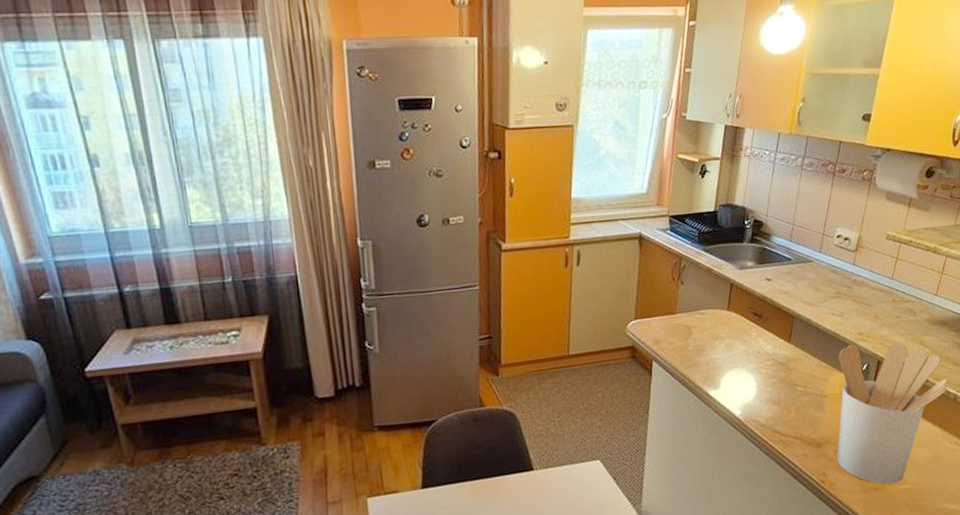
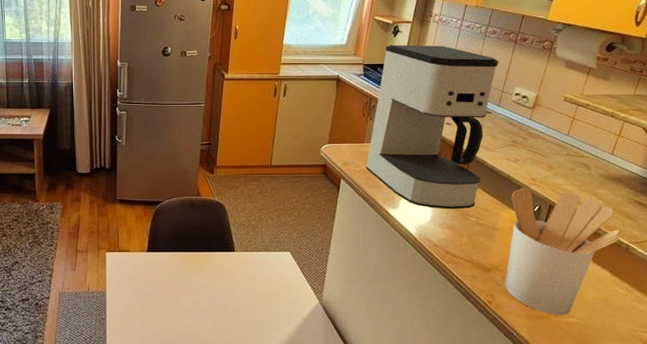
coffee maker: none [679,185,818,383] -> present [365,45,499,209]

